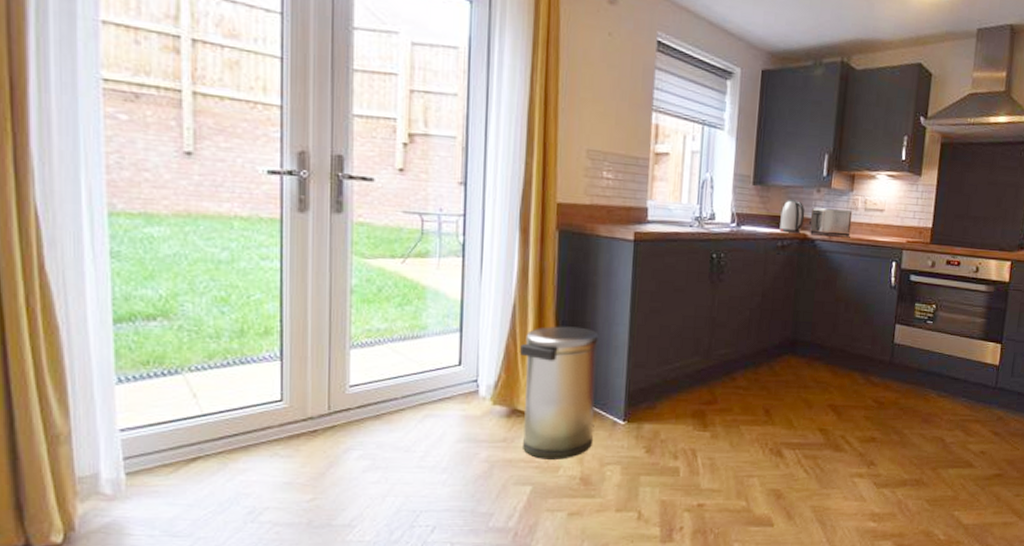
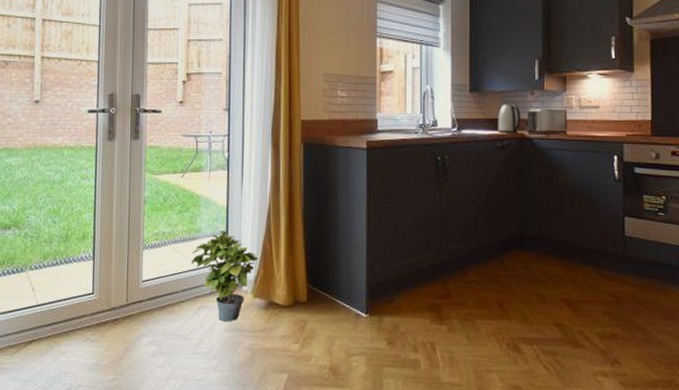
potted plant: none [415,327,500,432] -> present [192,229,259,322]
pedal bin: present [520,326,599,460] -> none [275,226,340,350]

